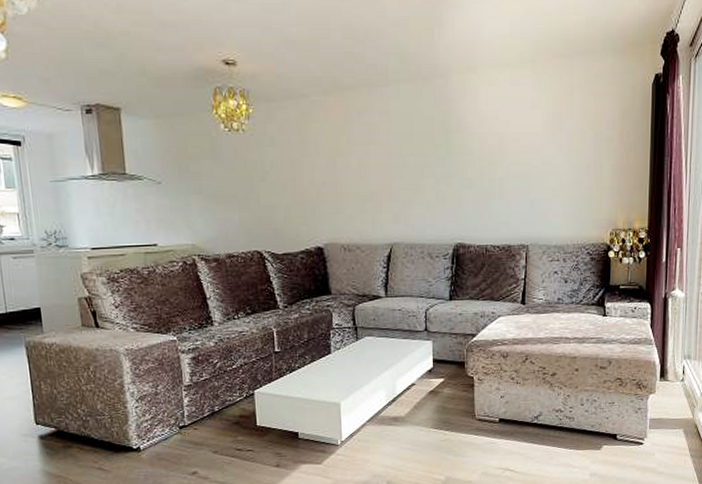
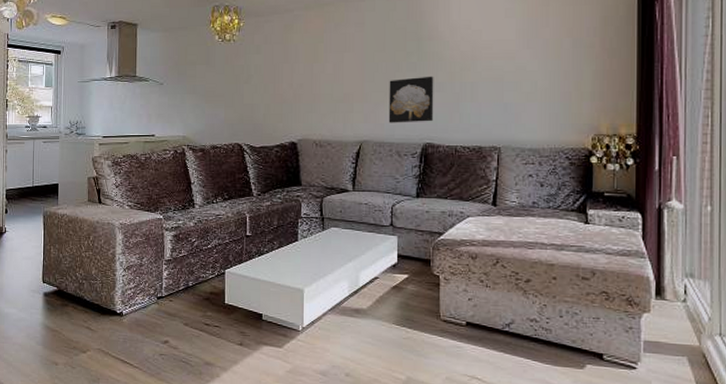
wall art: none [418,171,464,223] -> present [388,76,434,123]

